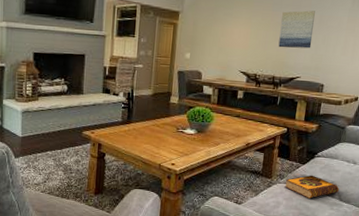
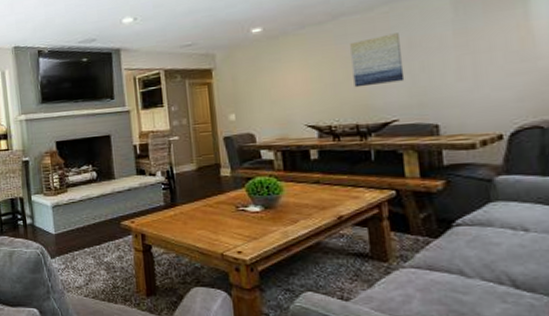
hardback book: present [284,175,340,199] -> none [411,252,510,288]

